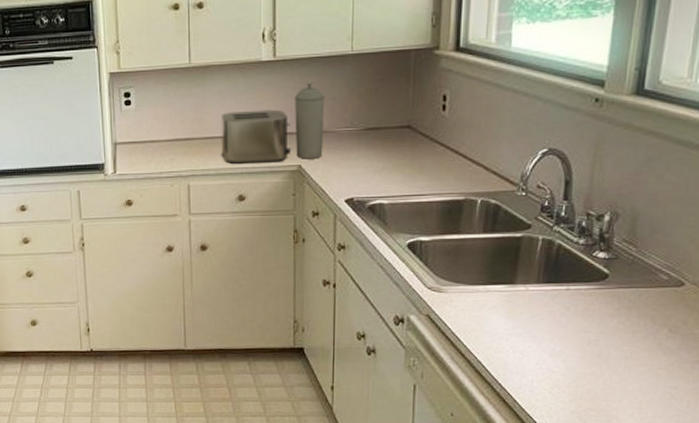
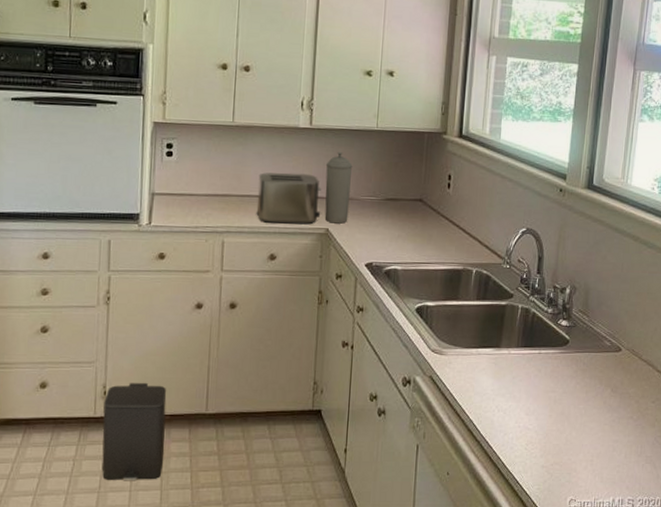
pedal bin: none [88,320,148,408] -> present [101,382,167,481]

